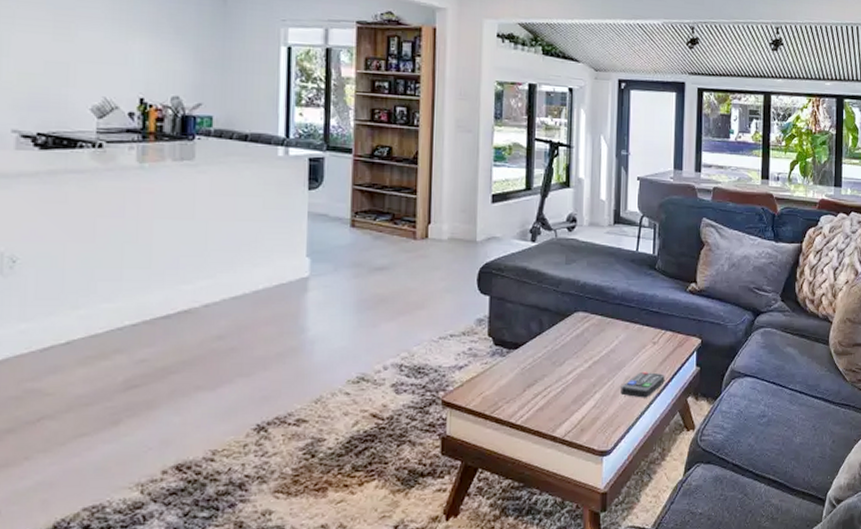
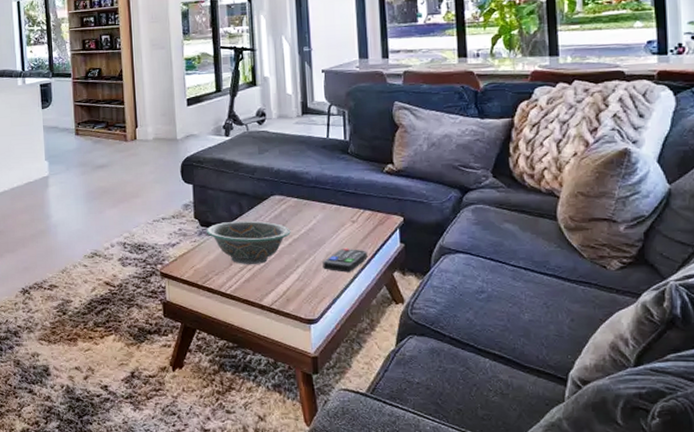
decorative bowl: none [501,340,592,390] -> present [207,220,291,264]

